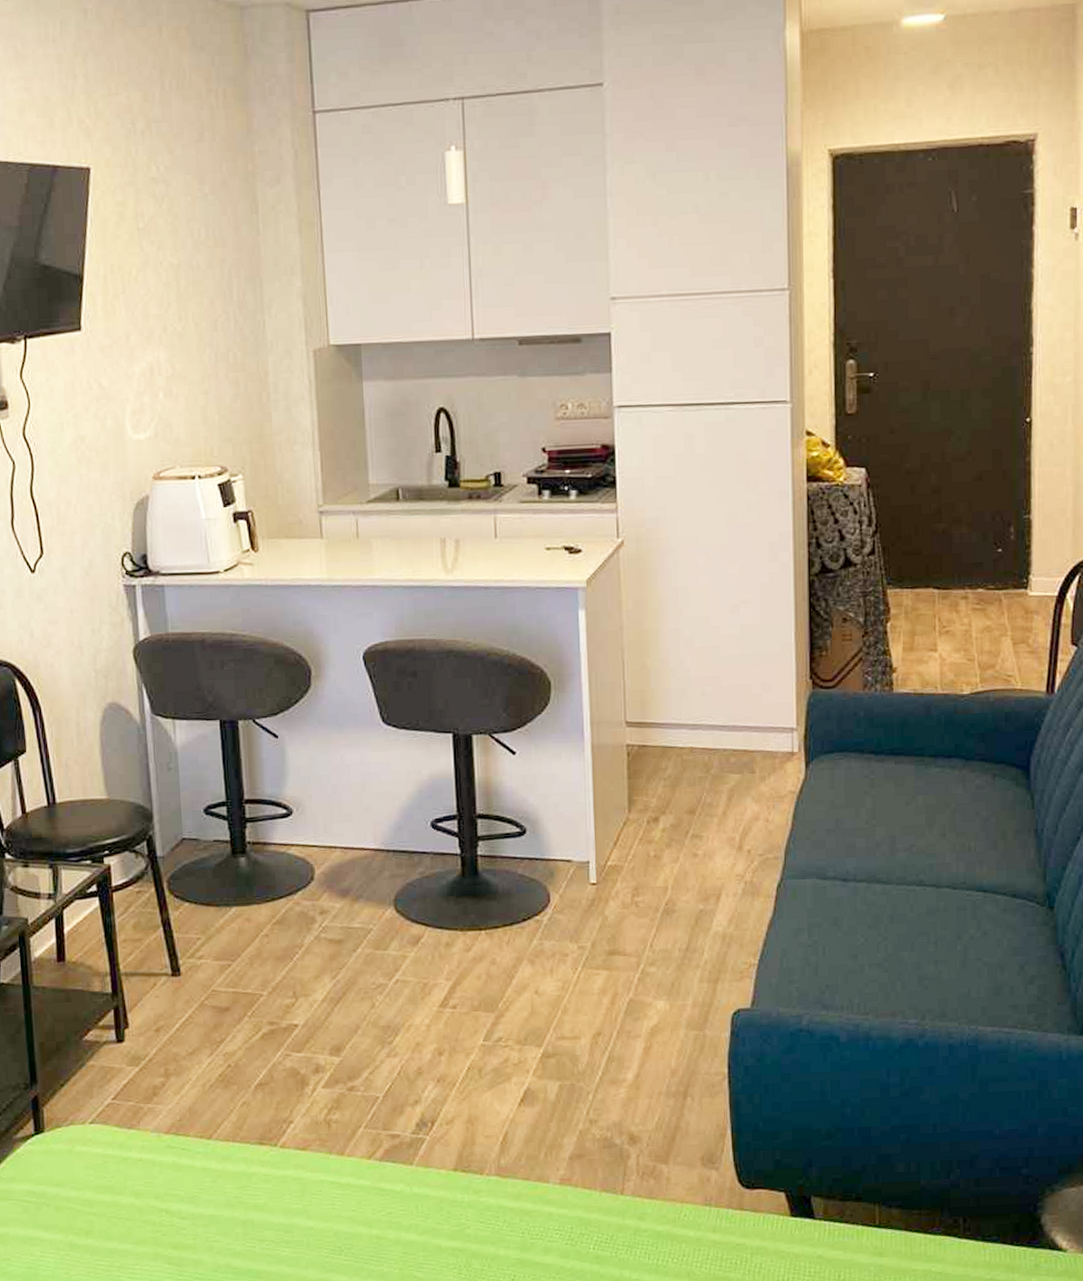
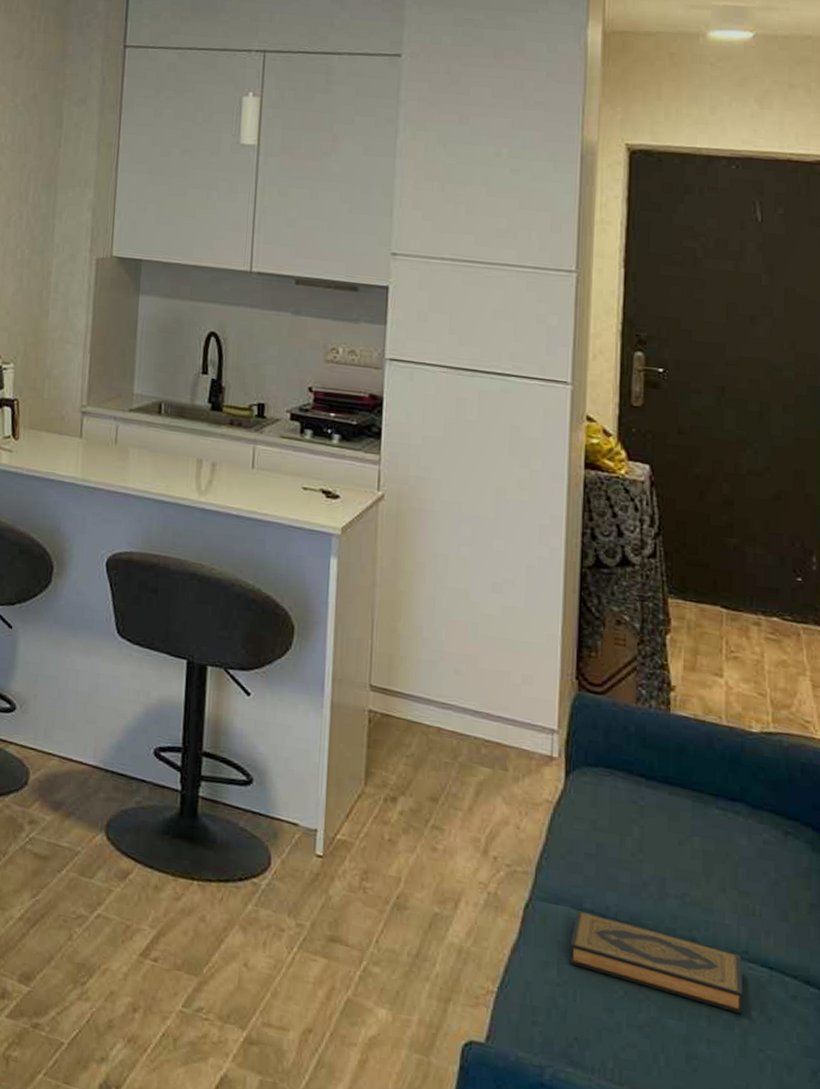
hardback book: none [818,879,963,934] -> present [570,910,743,1014]

